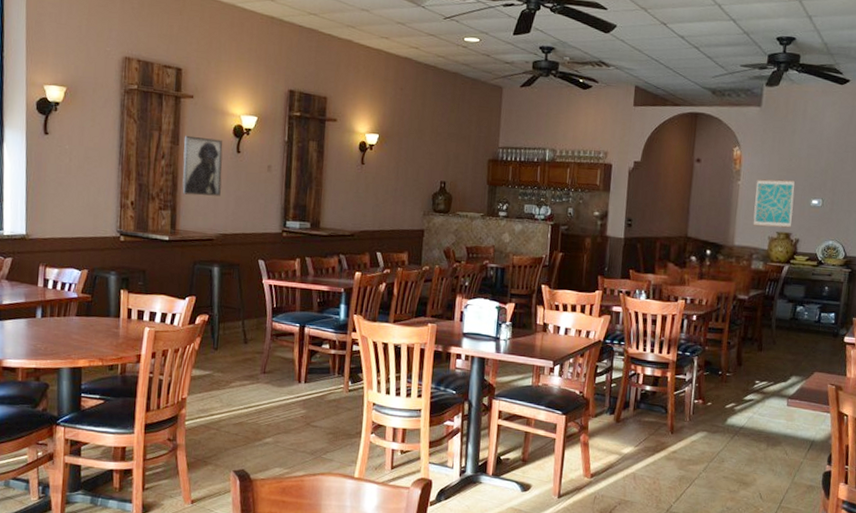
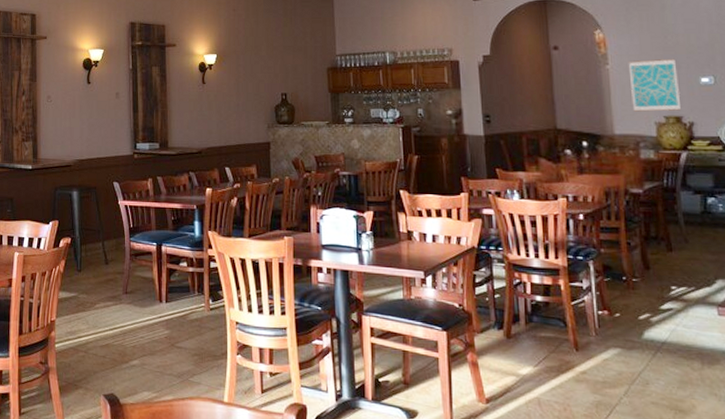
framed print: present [182,135,223,196] -> none [40,72,75,126]

